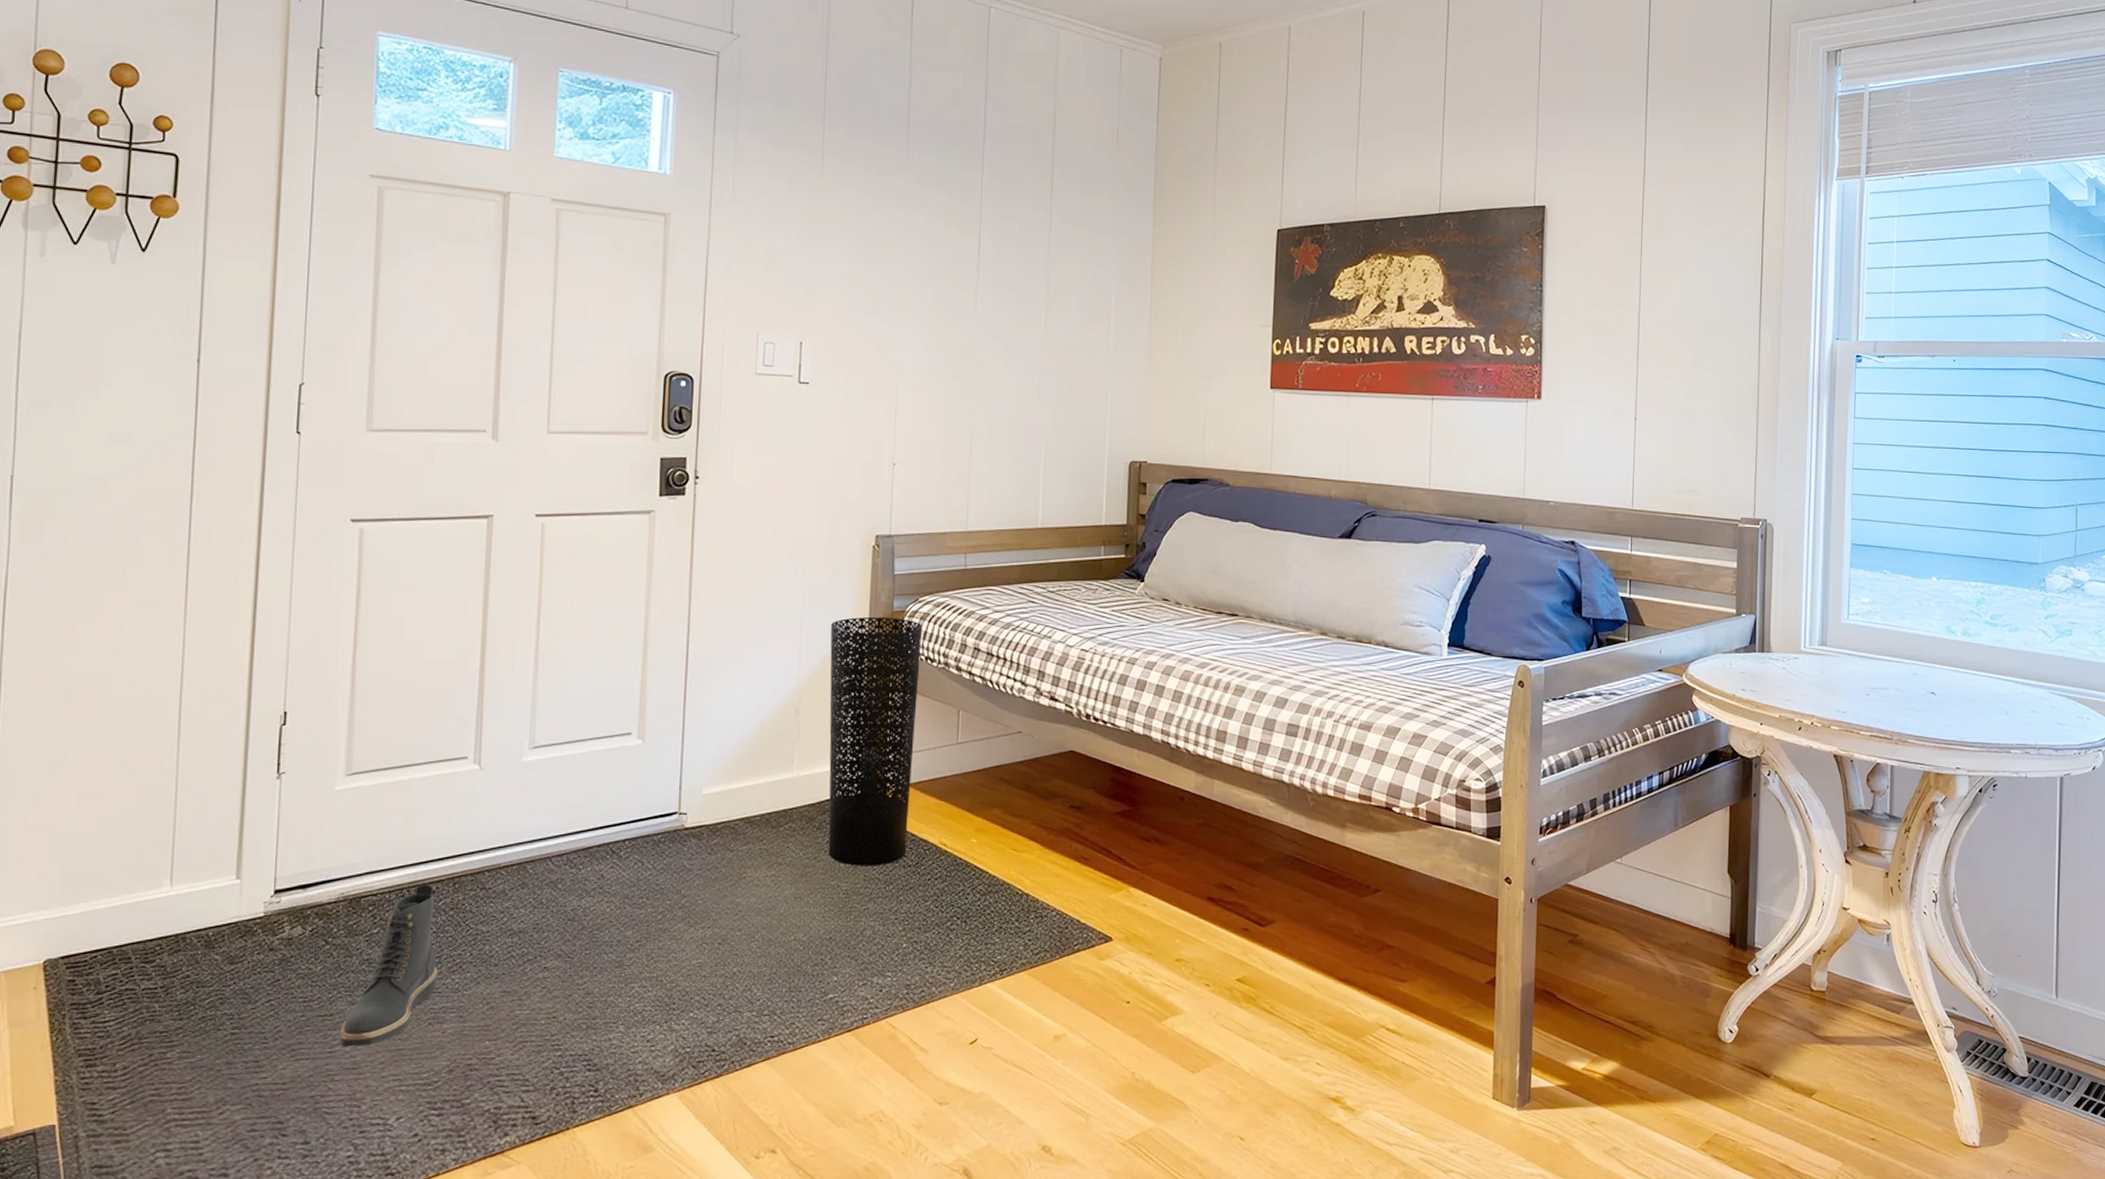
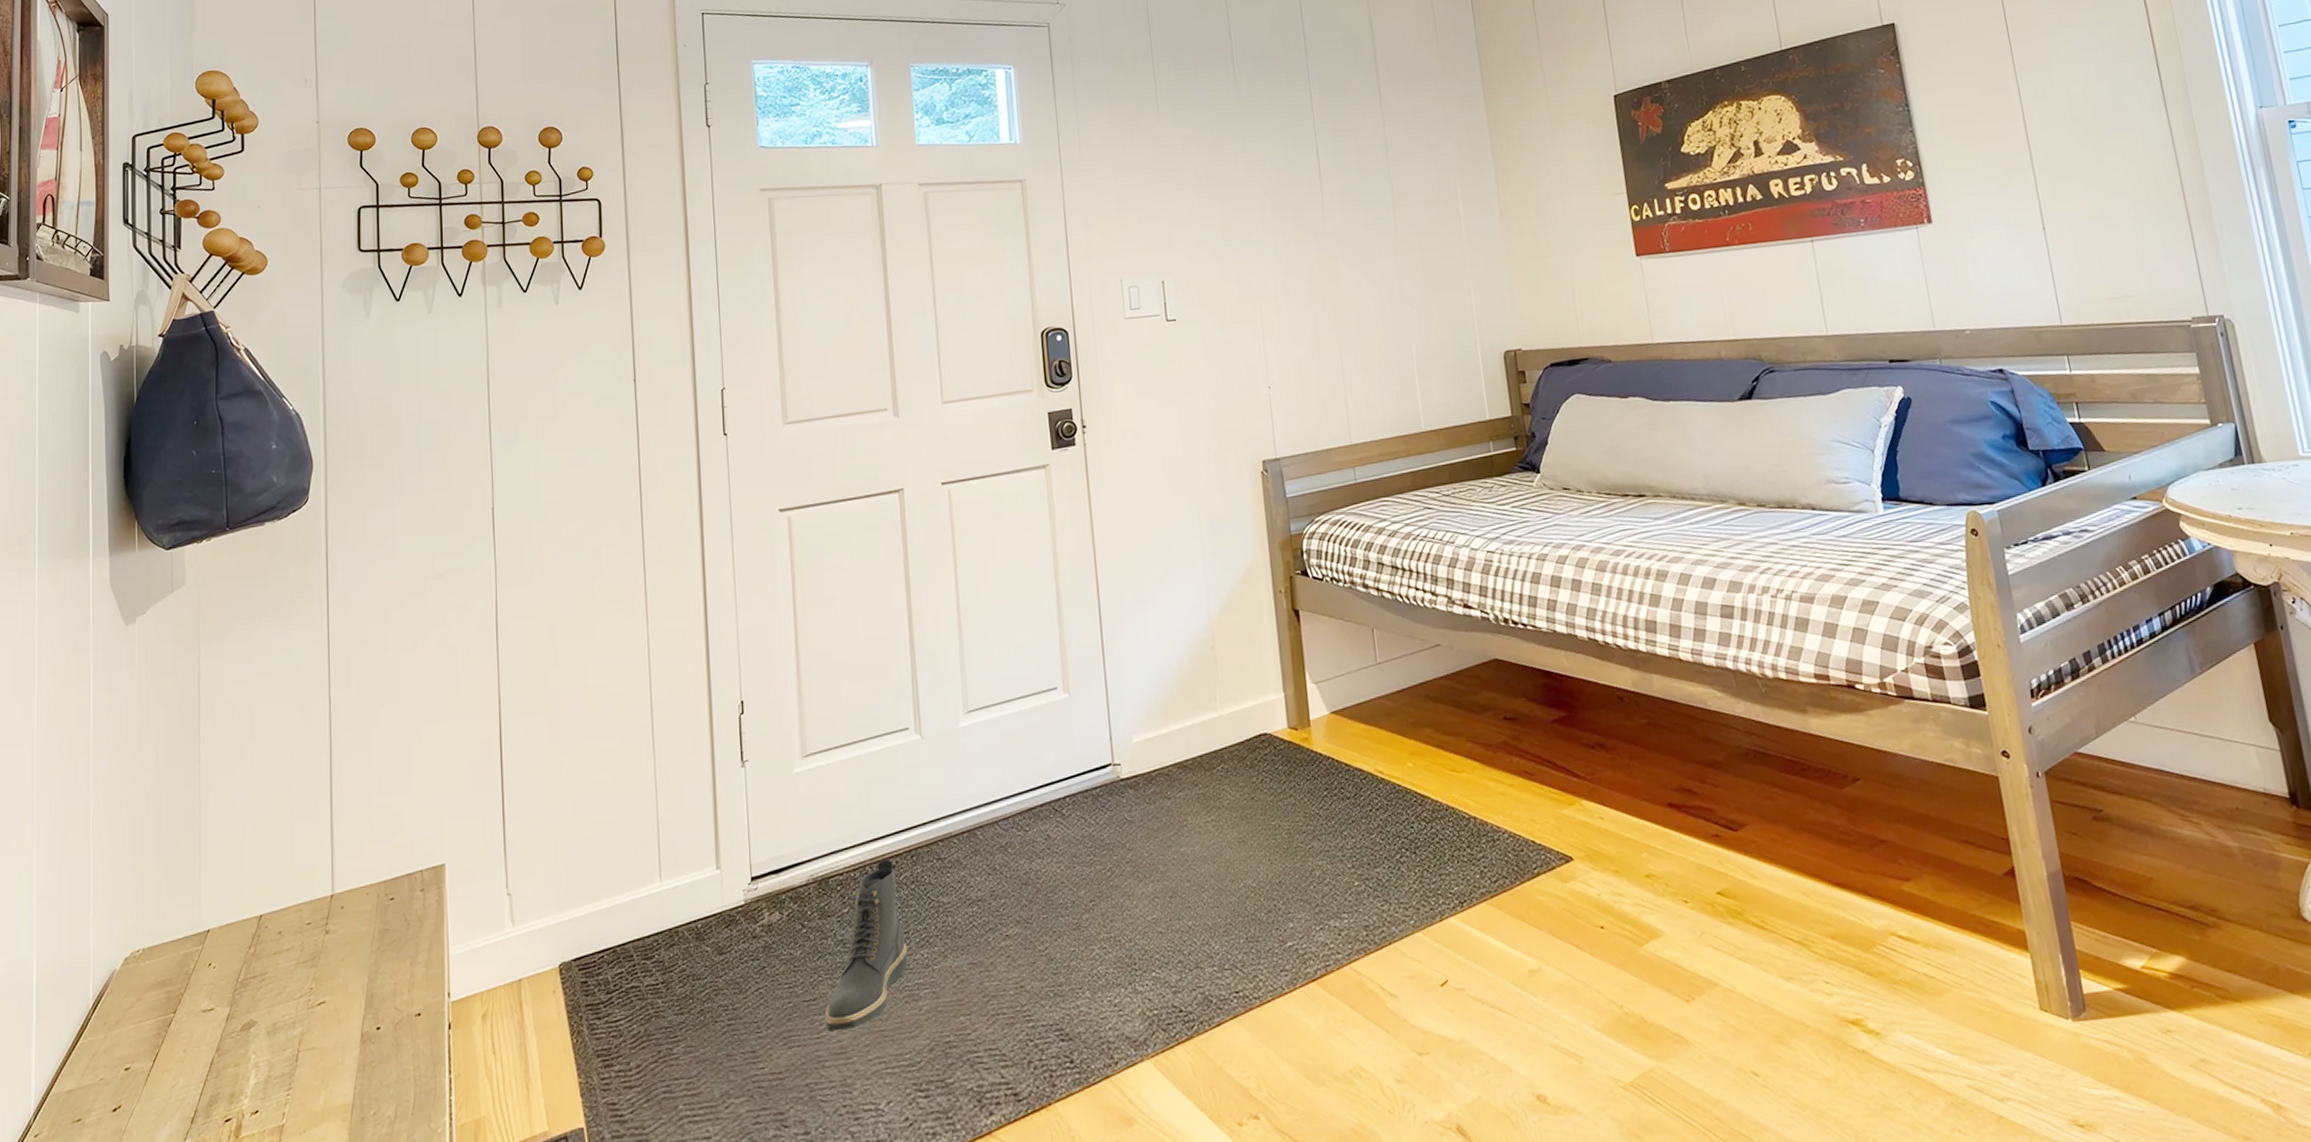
umbrella stand: present [828,616,923,866] -> none [1231,541,1343,803]

